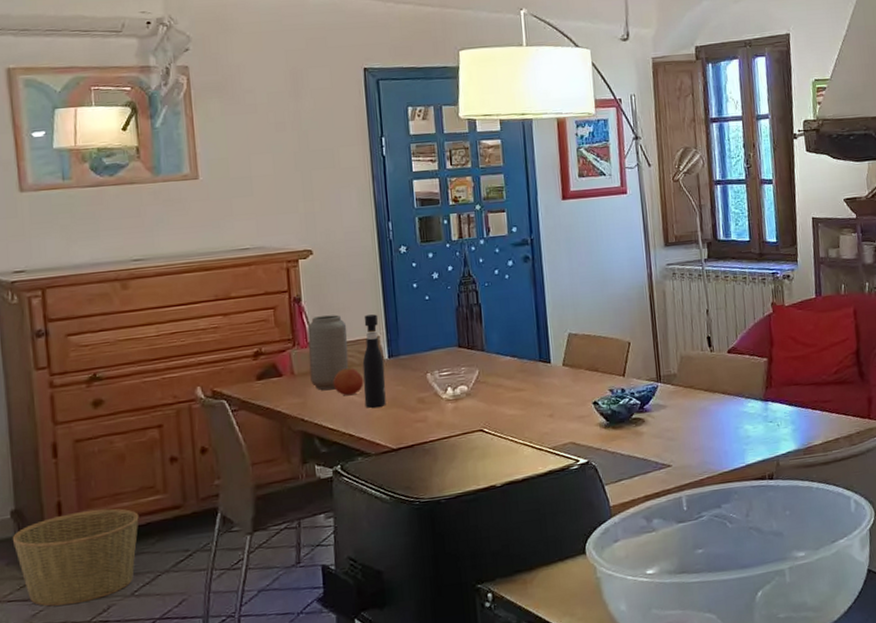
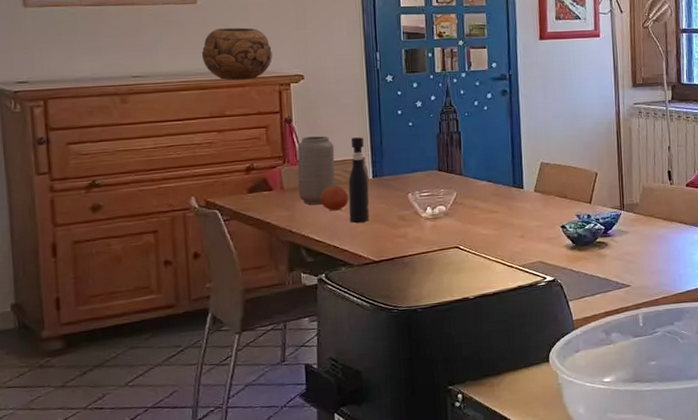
basket: present [12,508,139,607] -> none [12,305,134,393]
decorative bowl: none [204,202,279,260] -> present [201,27,272,81]

